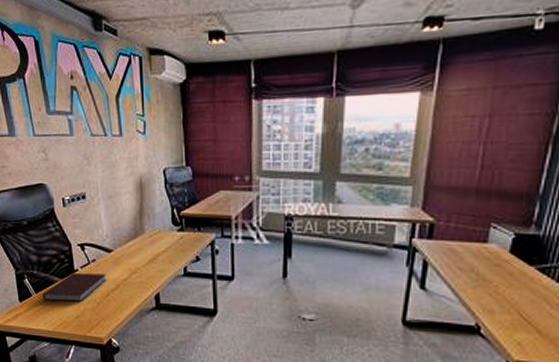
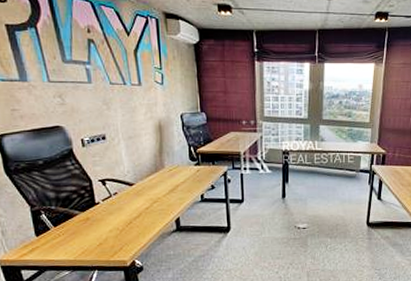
notebook: present [43,273,106,302] -> none [62,205,129,233]

